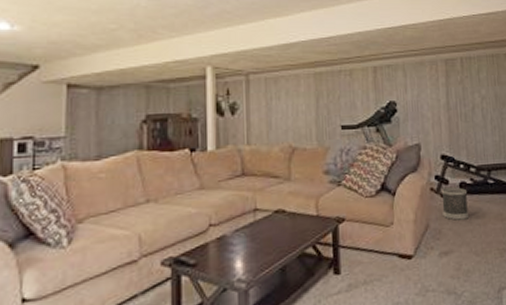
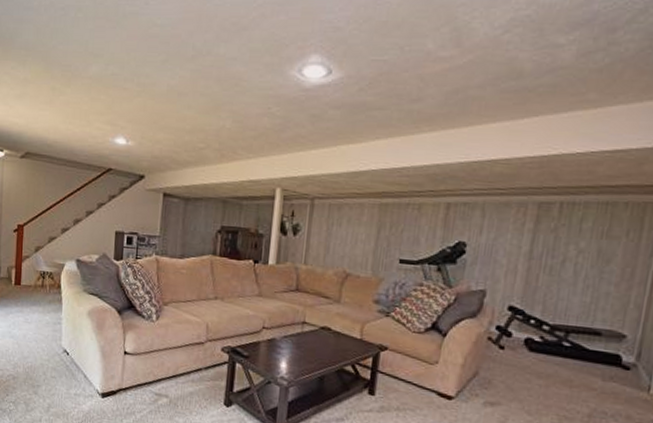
wastebasket: present [441,187,469,221] -> none [497,340,534,377]

